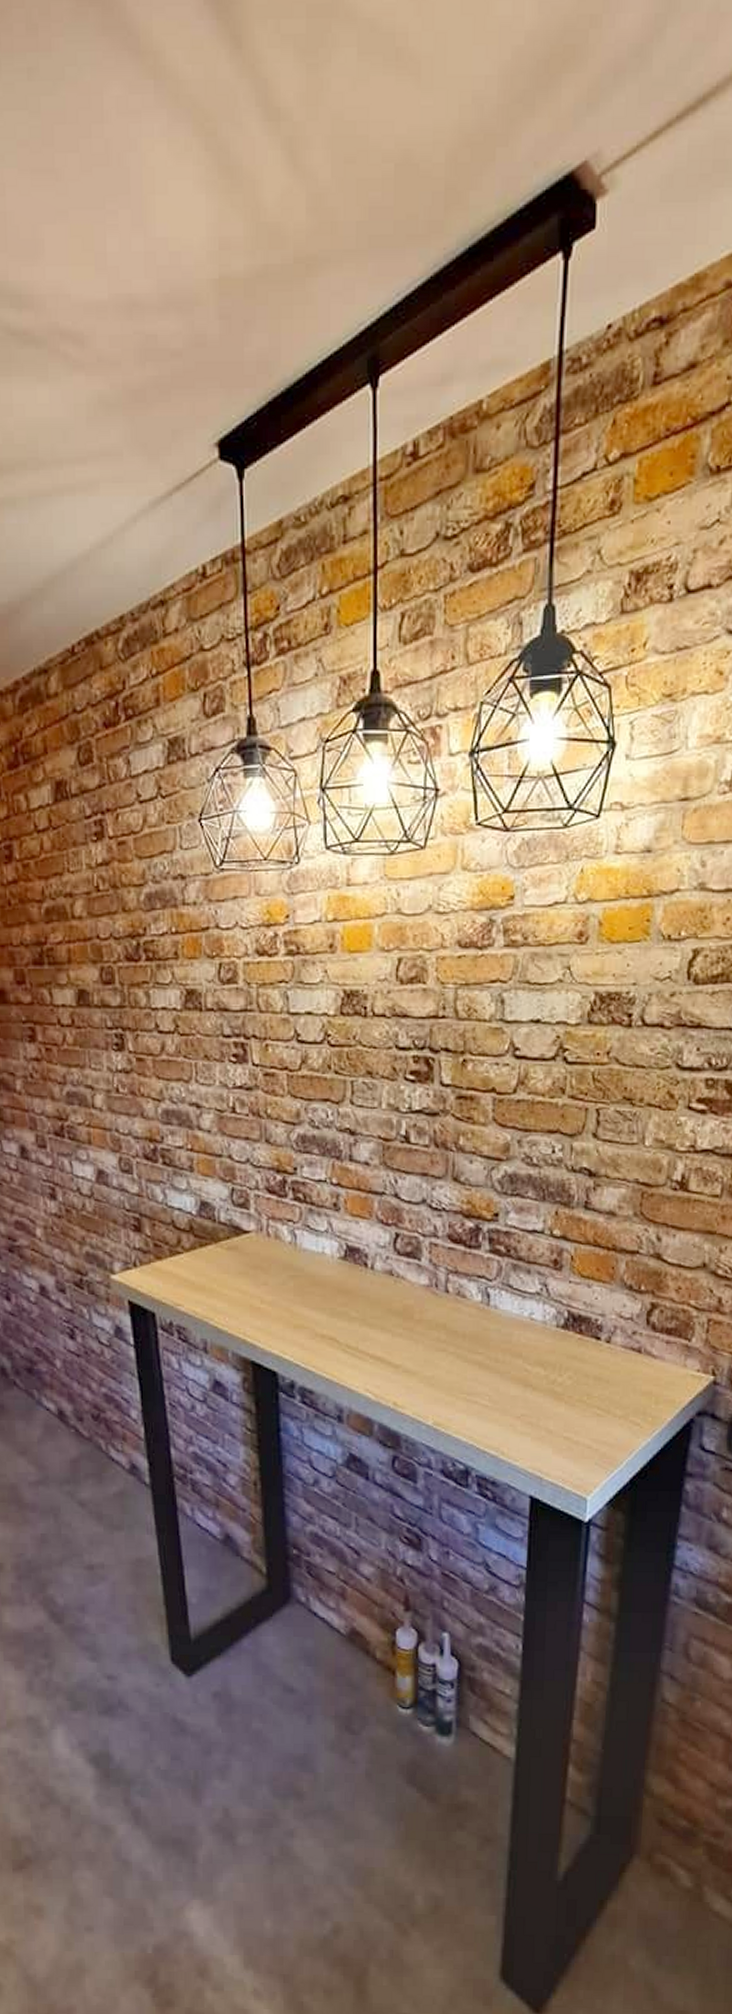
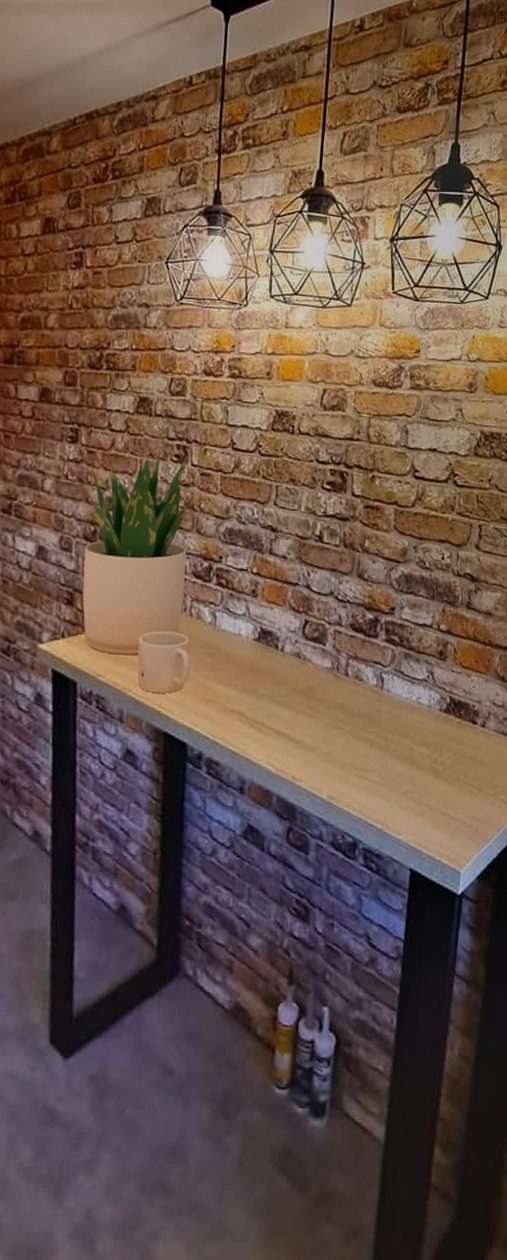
planter: none [143,1051,259,1282] -> present [82,450,193,655]
mug: none [214,1254,273,1322] -> present [137,631,191,694]

